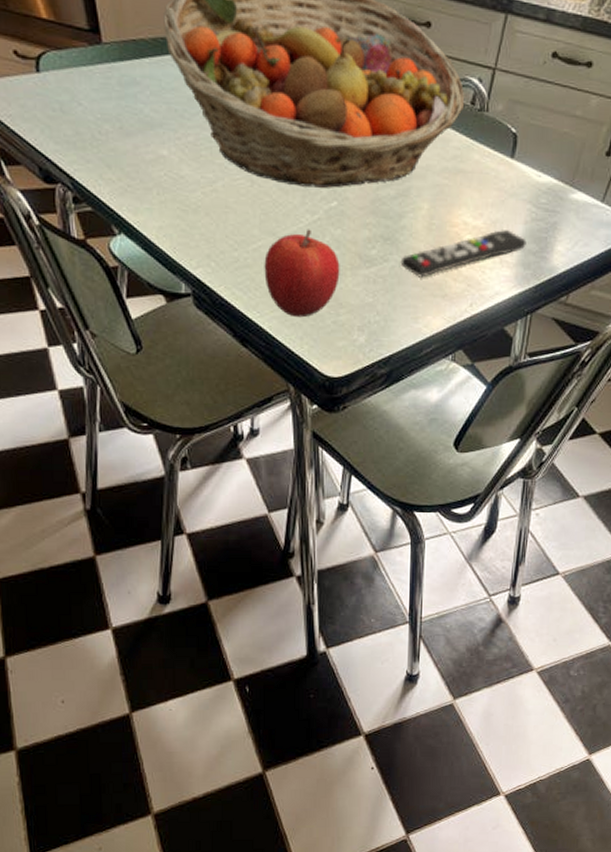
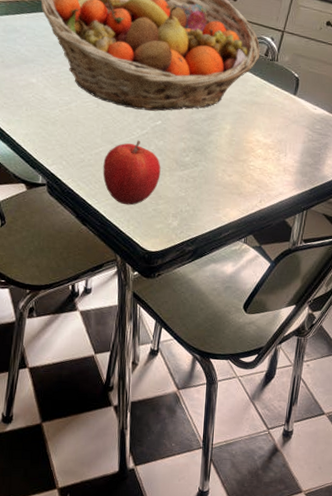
remote control: present [400,230,526,278] -> none [207,147,304,179]

